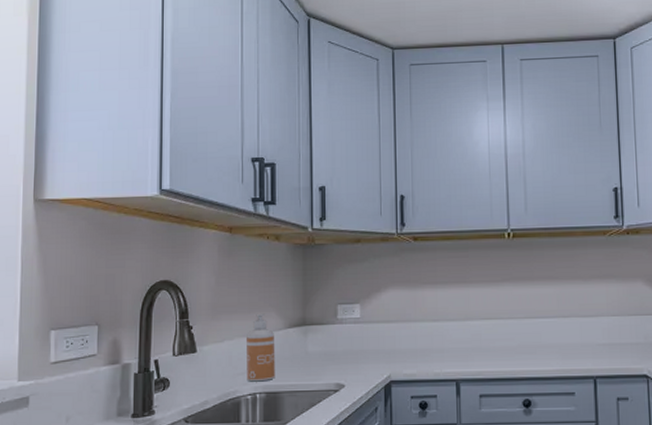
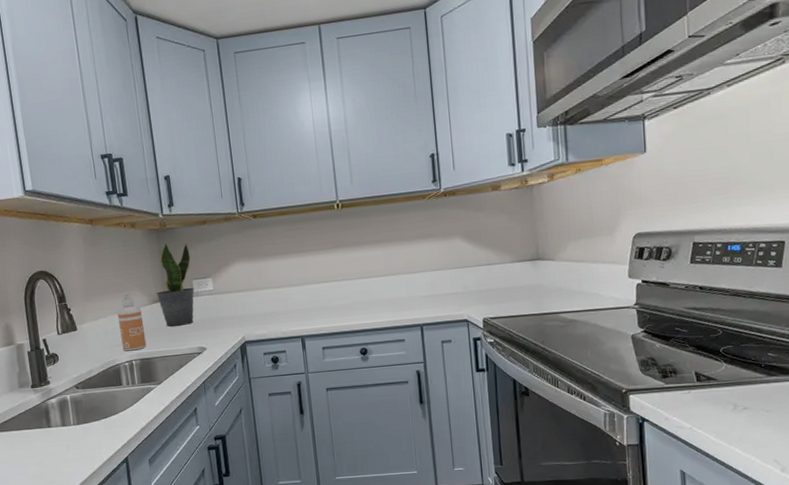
potted plant: none [294,260,338,356] -> present [156,243,194,327]

